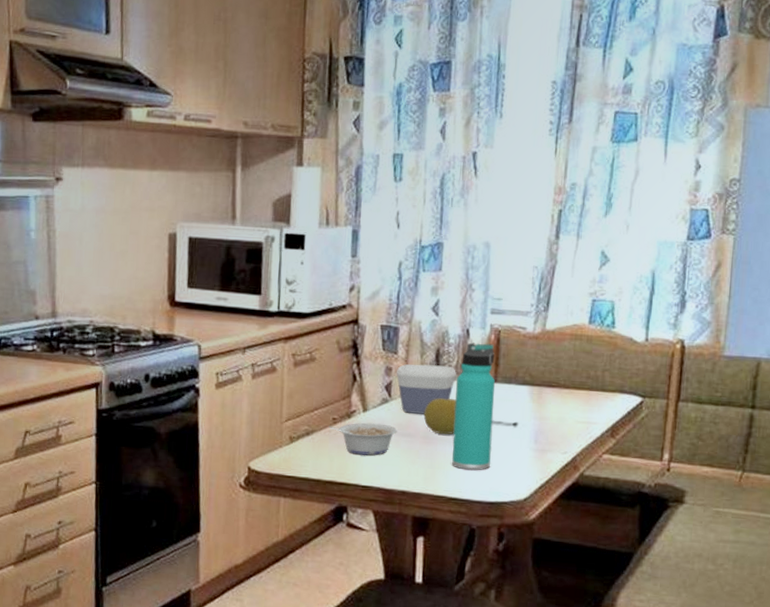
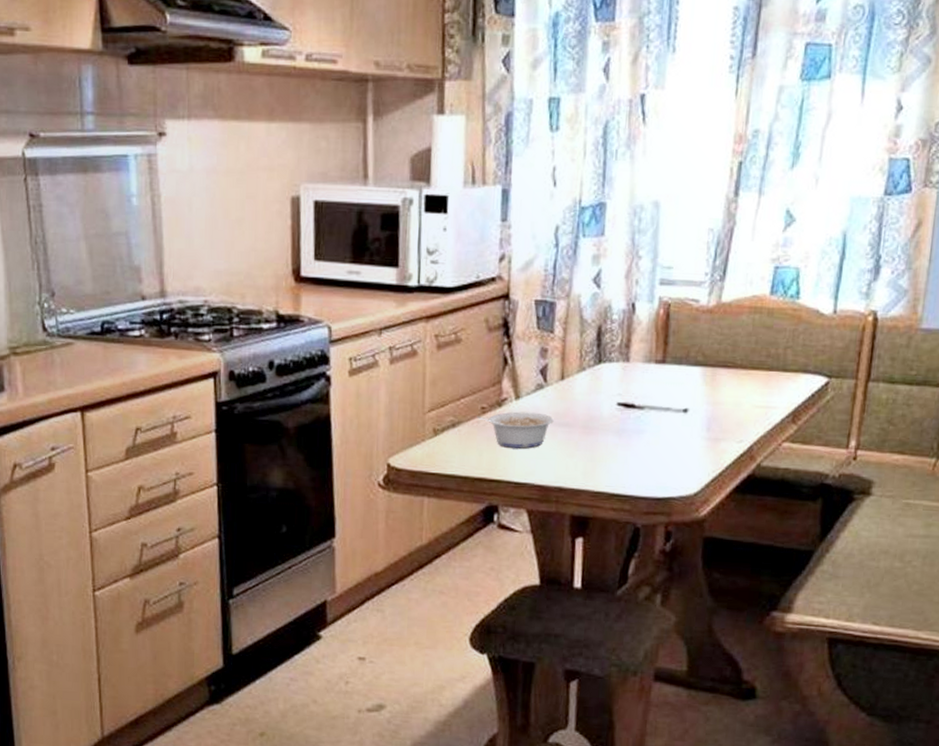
bowl: present [396,364,456,414] -> none [552,344,620,401]
fruit: present [423,398,457,435] -> none [583,382,620,424]
thermos bottle: present [452,342,495,471] -> none [615,318,663,464]

